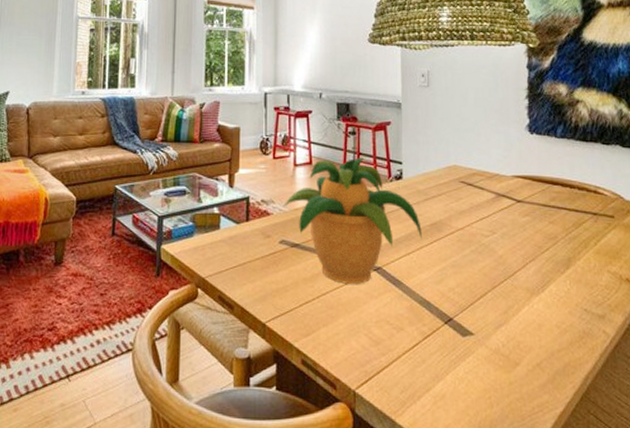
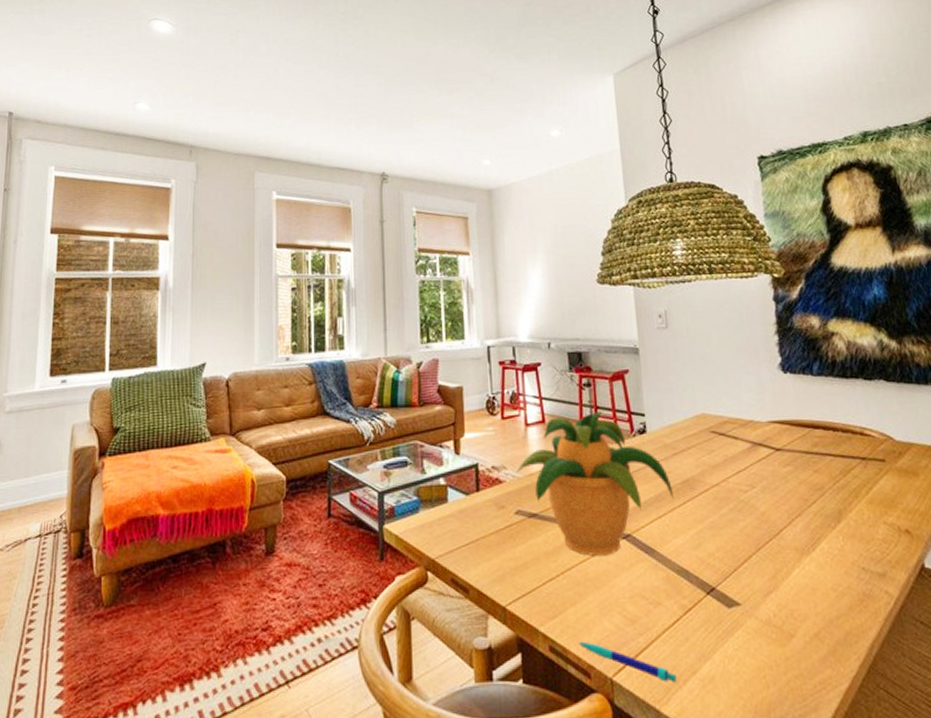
pen: none [327,357,412,399] -> present [578,641,677,684]

